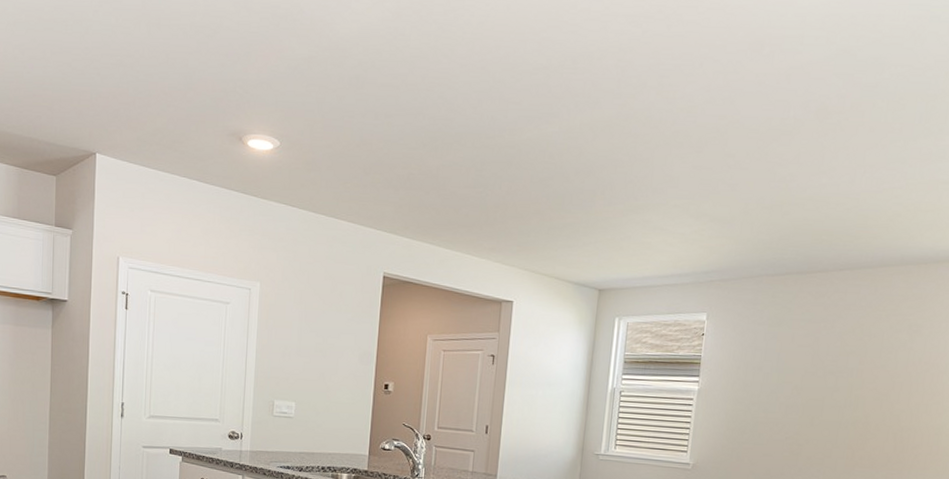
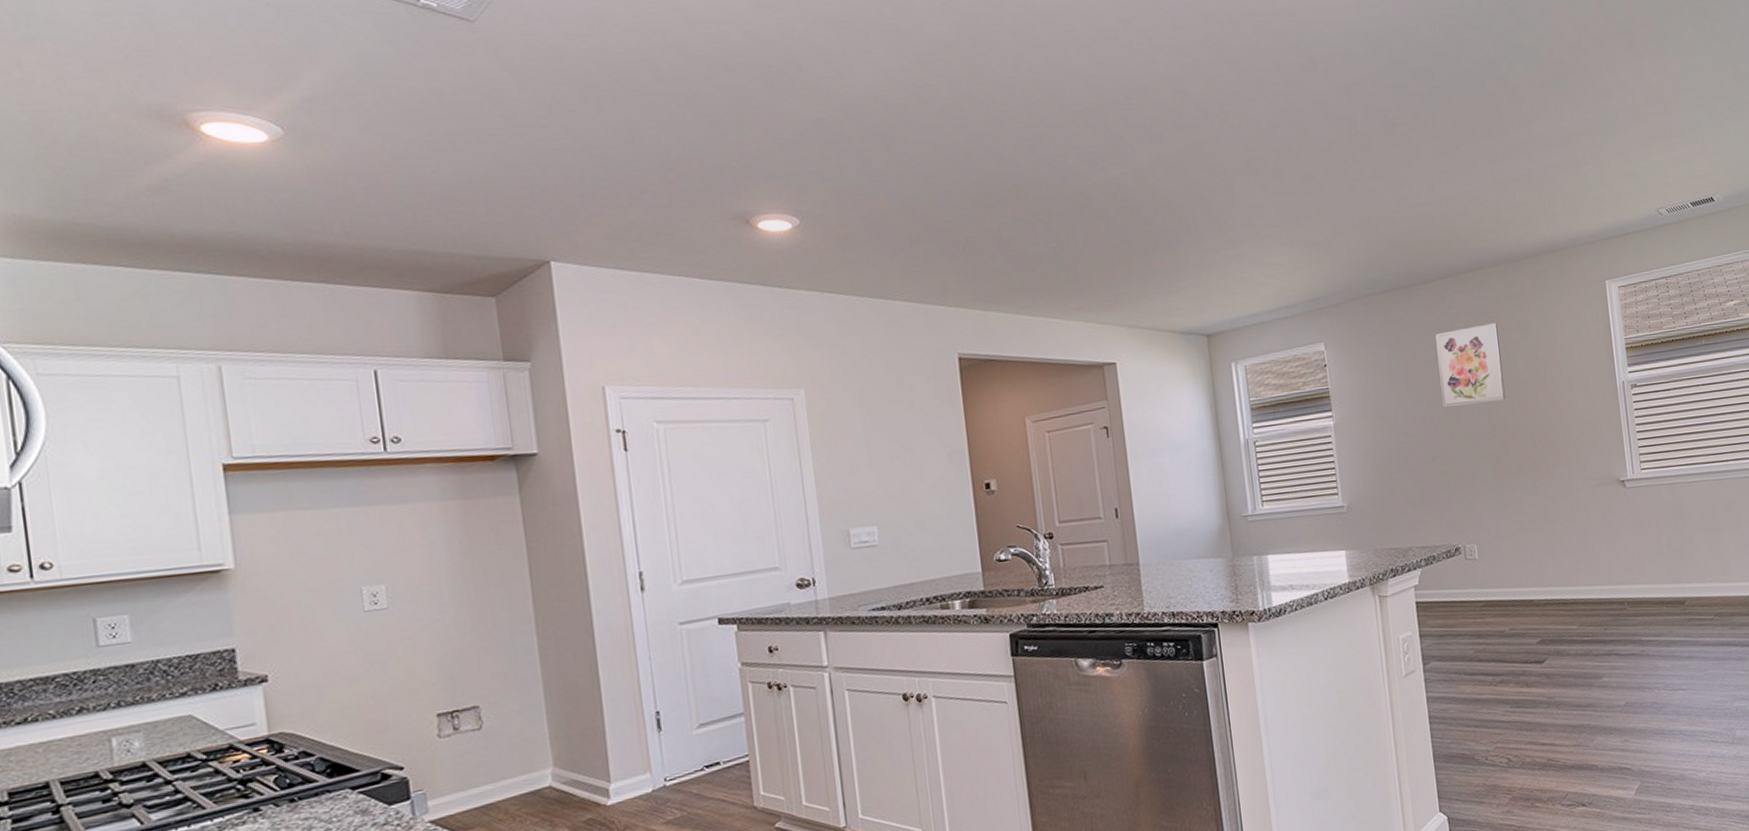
wall art: none [810,320,888,396] -> present [1435,323,1506,408]

